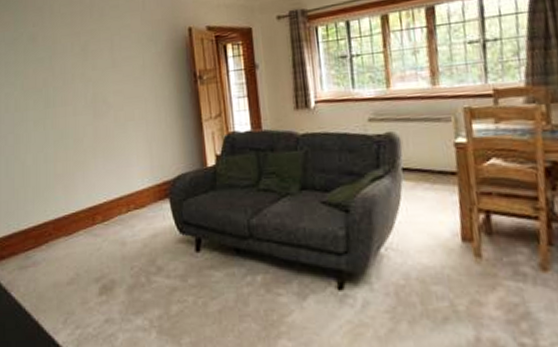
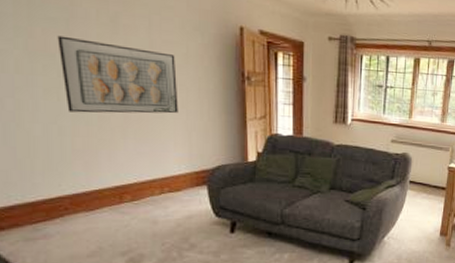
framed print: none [44,68,139,139] -> present [57,35,178,114]

